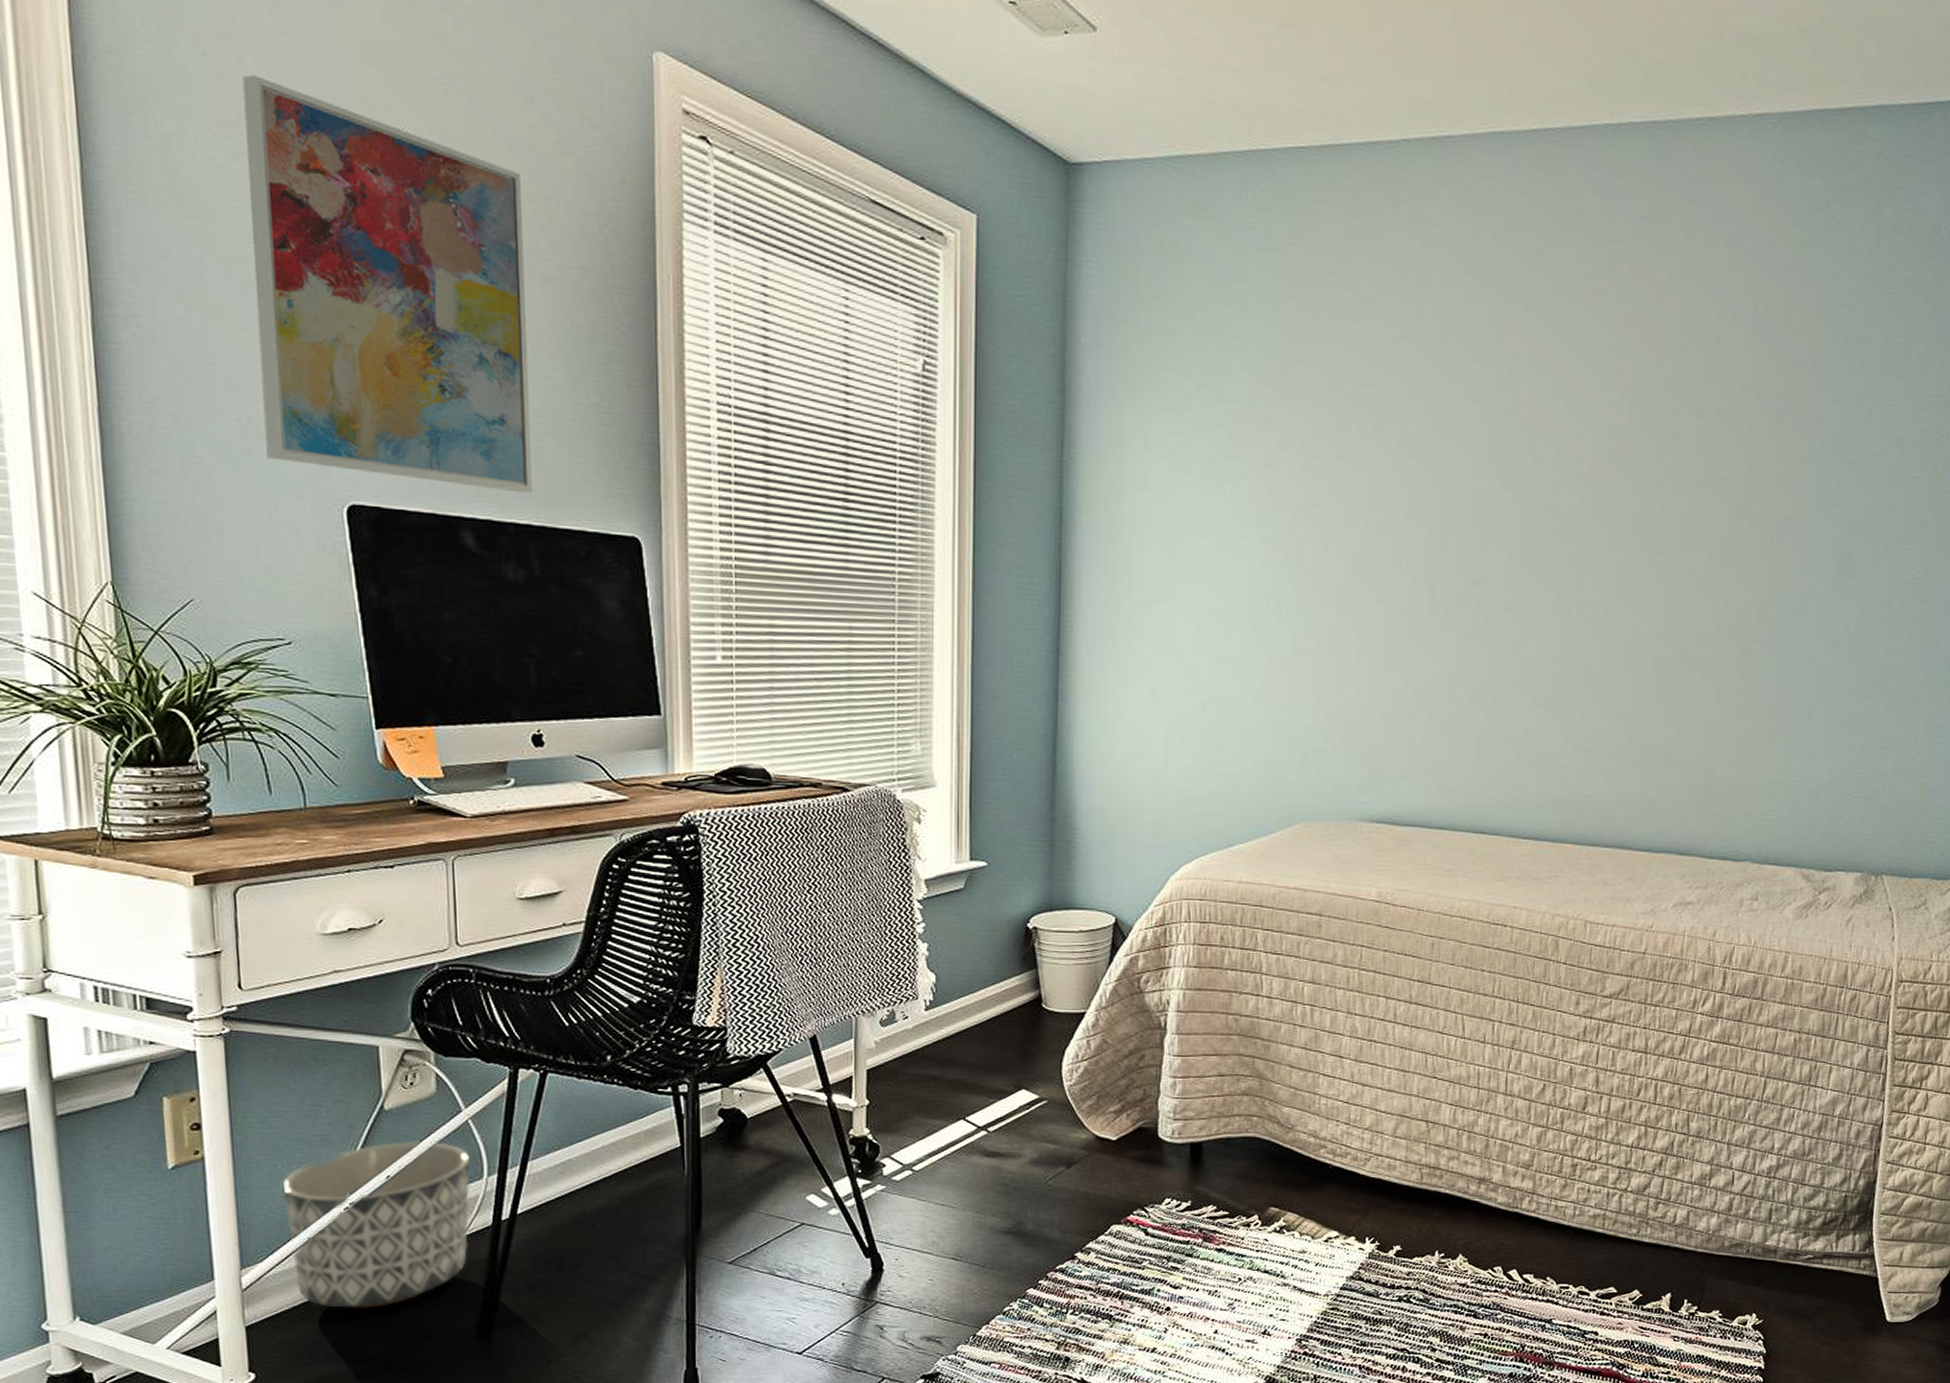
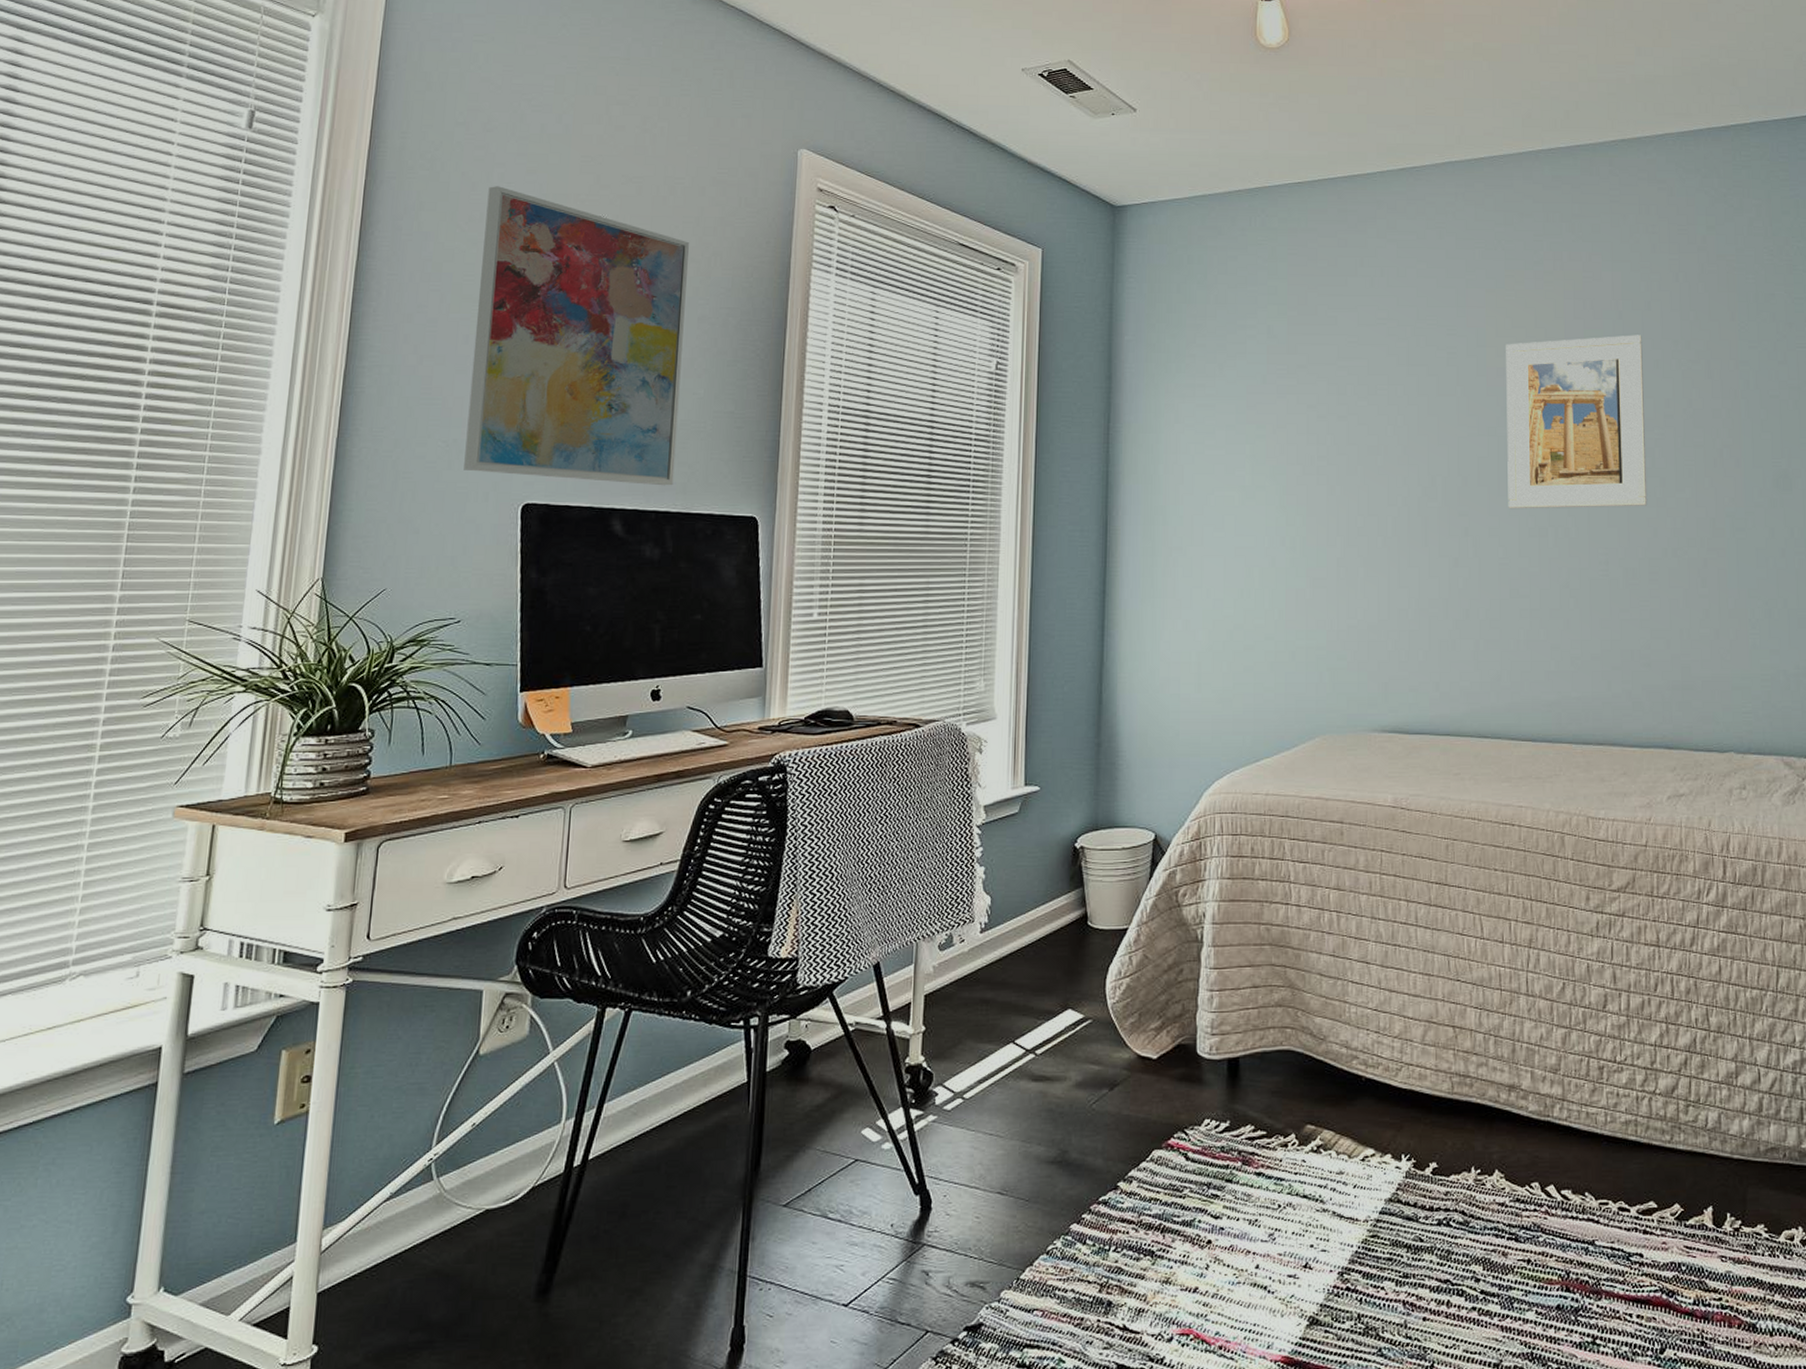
planter: present [282,1142,471,1308] -> none [373,1086,552,1269]
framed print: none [1529,376,1706,585] -> present [1506,335,1648,509]

